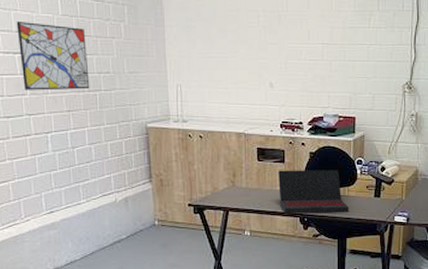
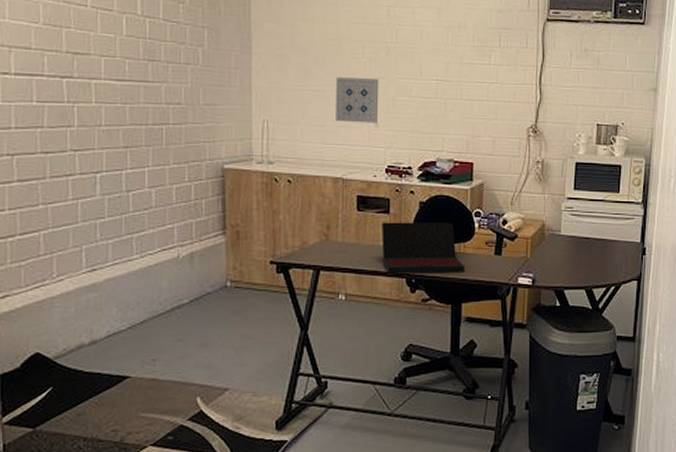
wall art: present [16,20,90,91] -> none [68,40,155,123]
wall art: none [236,44,273,85] -> present [336,77,379,124]

